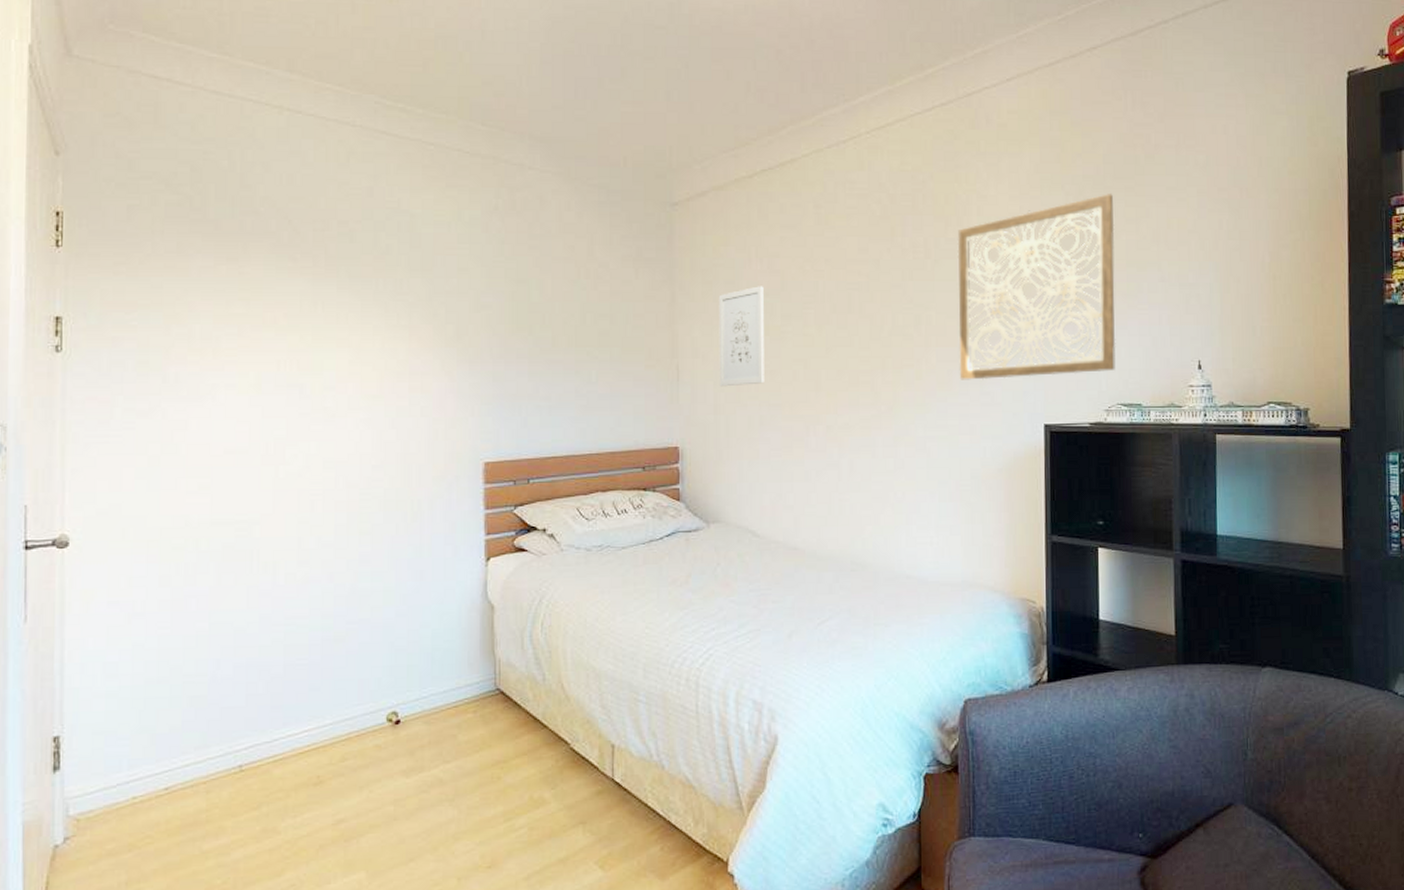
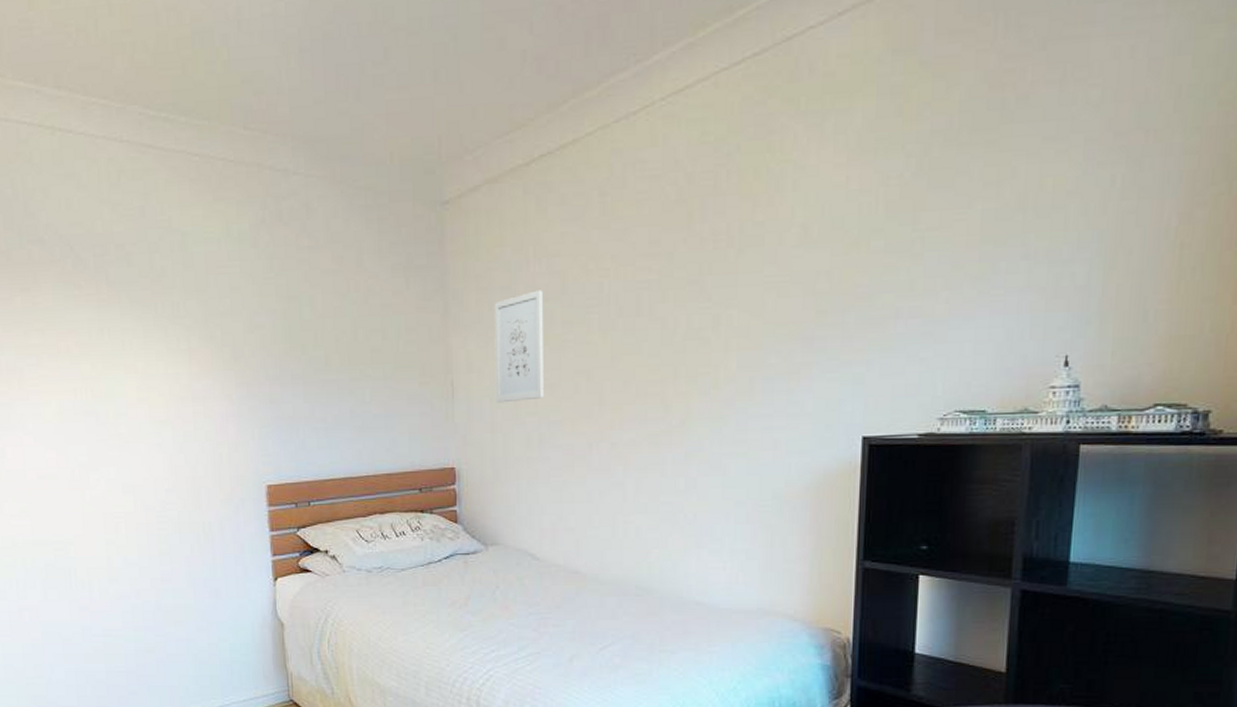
wall art: present [957,192,1116,380] -> none [763,150,969,388]

